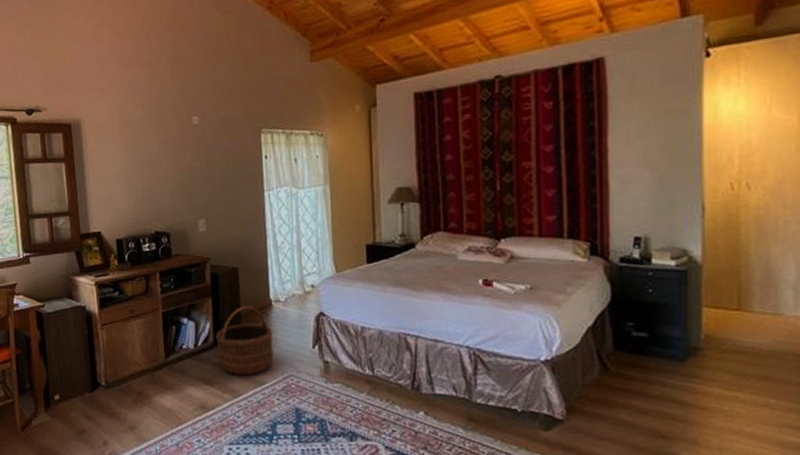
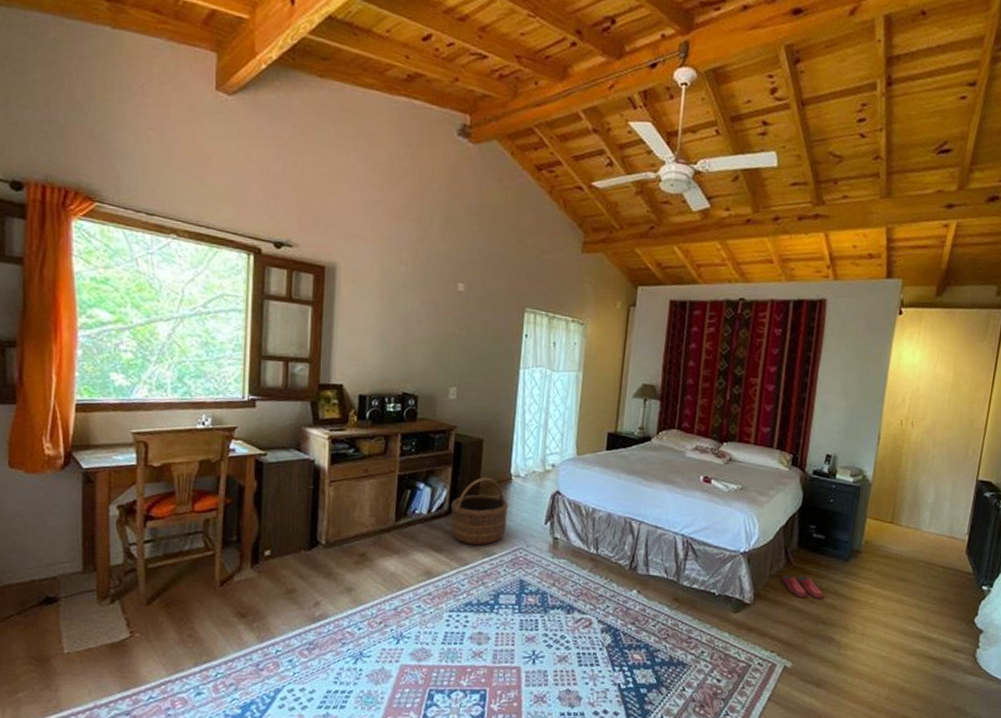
slippers: none [599,383,658,410] -> present [782,575,824,600]

